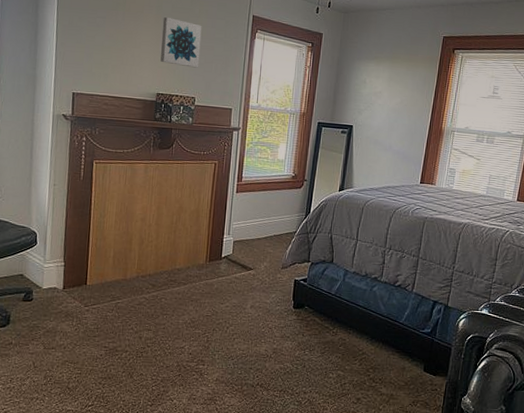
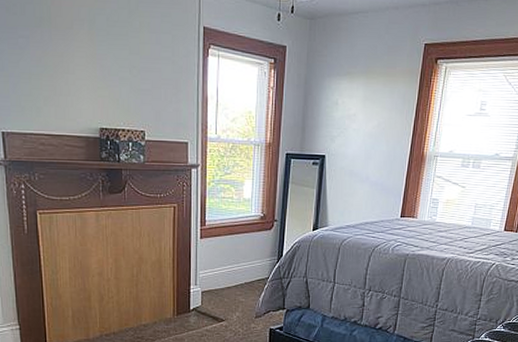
wall art: present [160,17,202,68] -> none [97,34,146,95]

